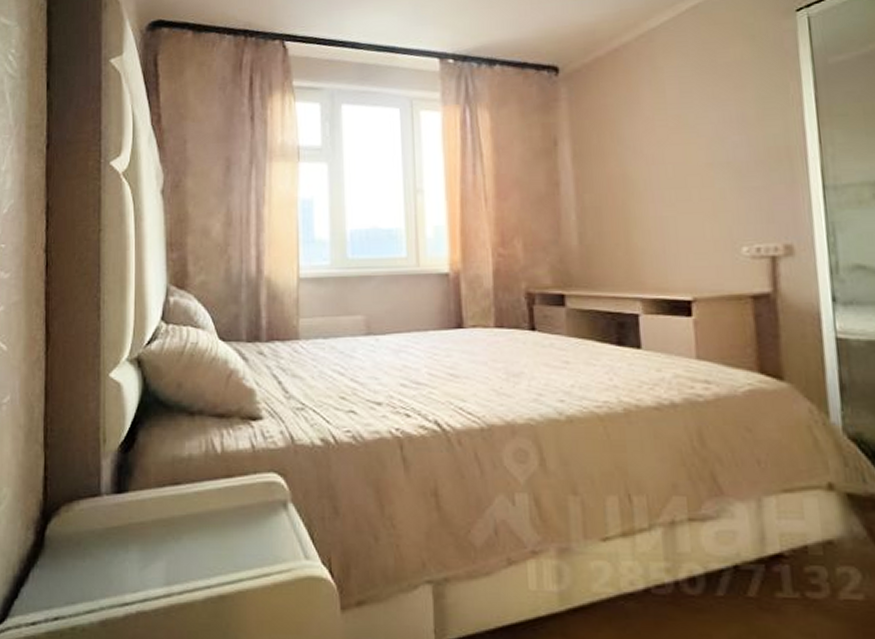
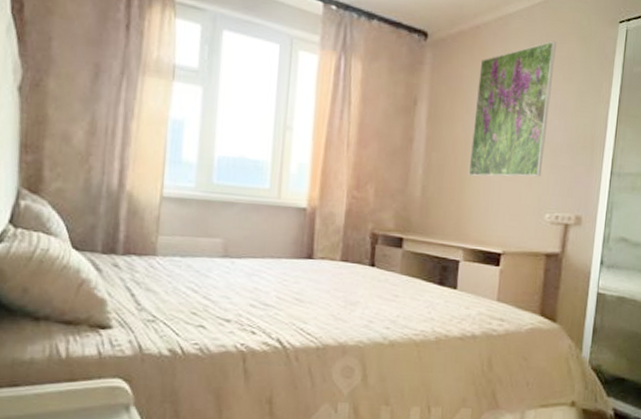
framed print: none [626,47,727,215] -> present [468,40,557,177]

